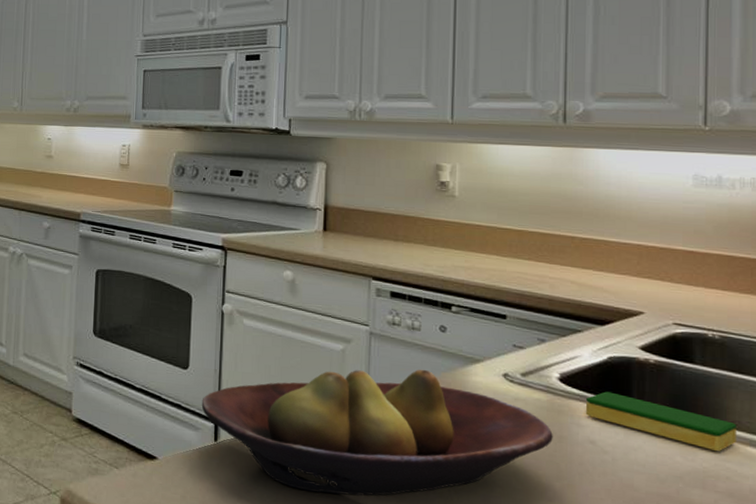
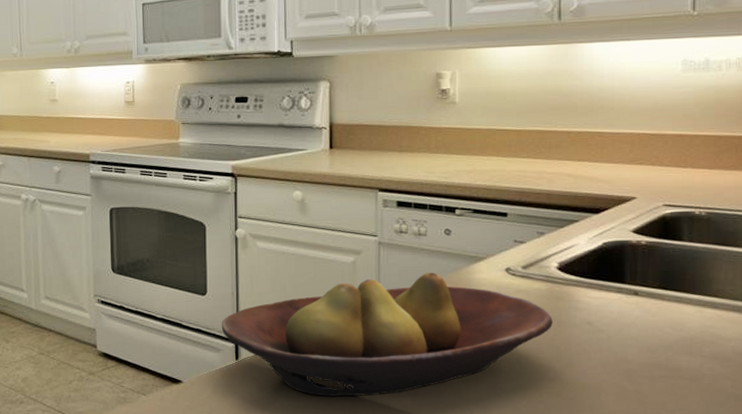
dish sponge: present [585,391,737,452] -> none [582,275,721,320]

